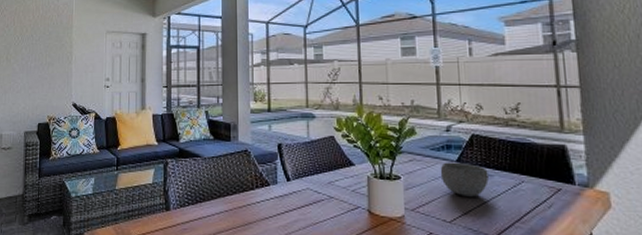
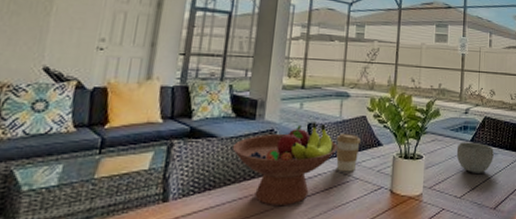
fruit bowl: none [214,142,309,220] -> present [232,122,338,207]
coffee cup: none [307,153,331,191] -> present [336,133,360,172]

